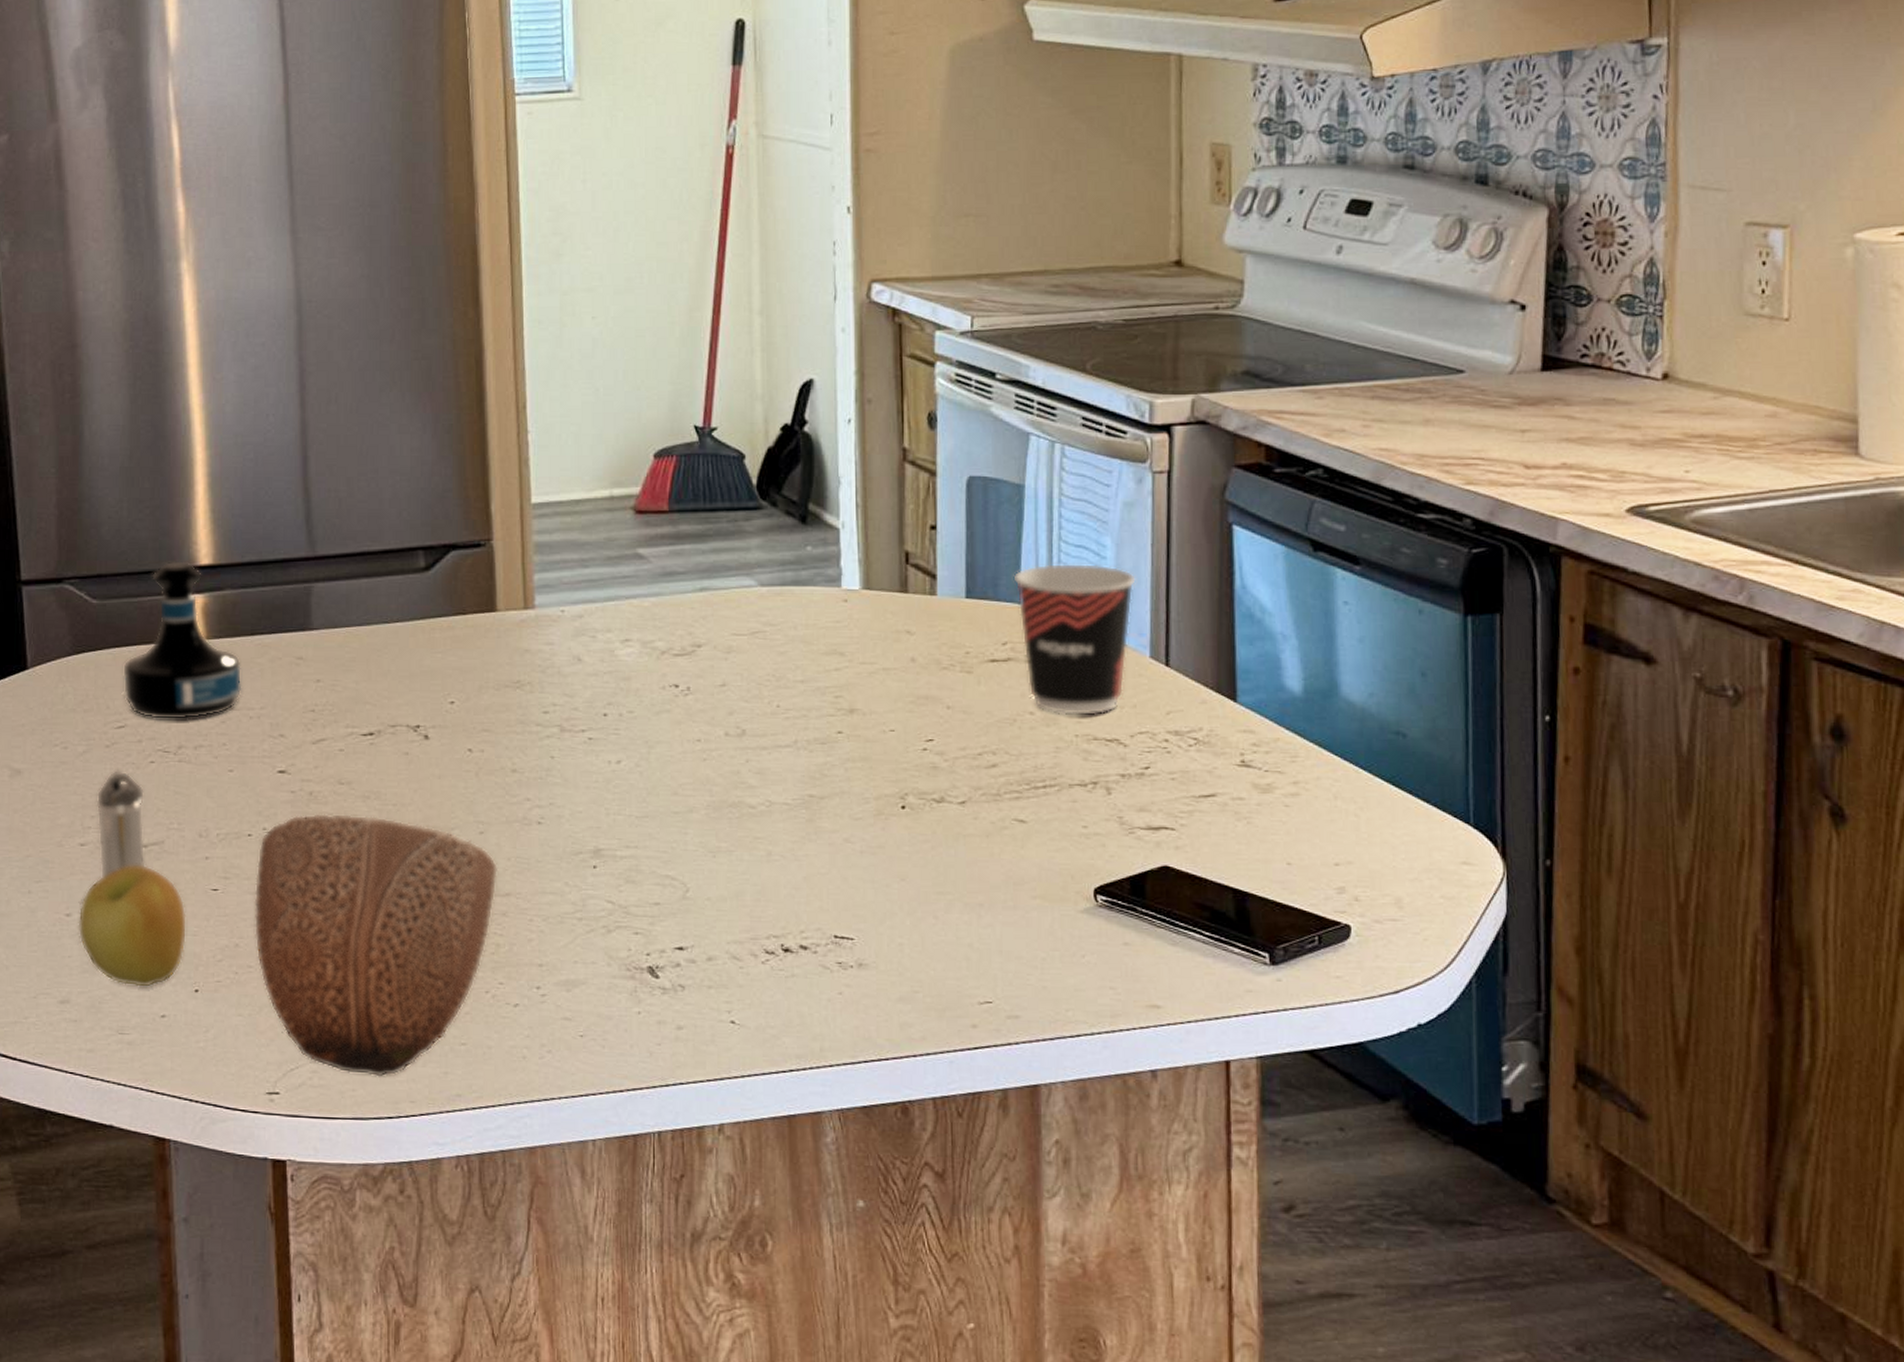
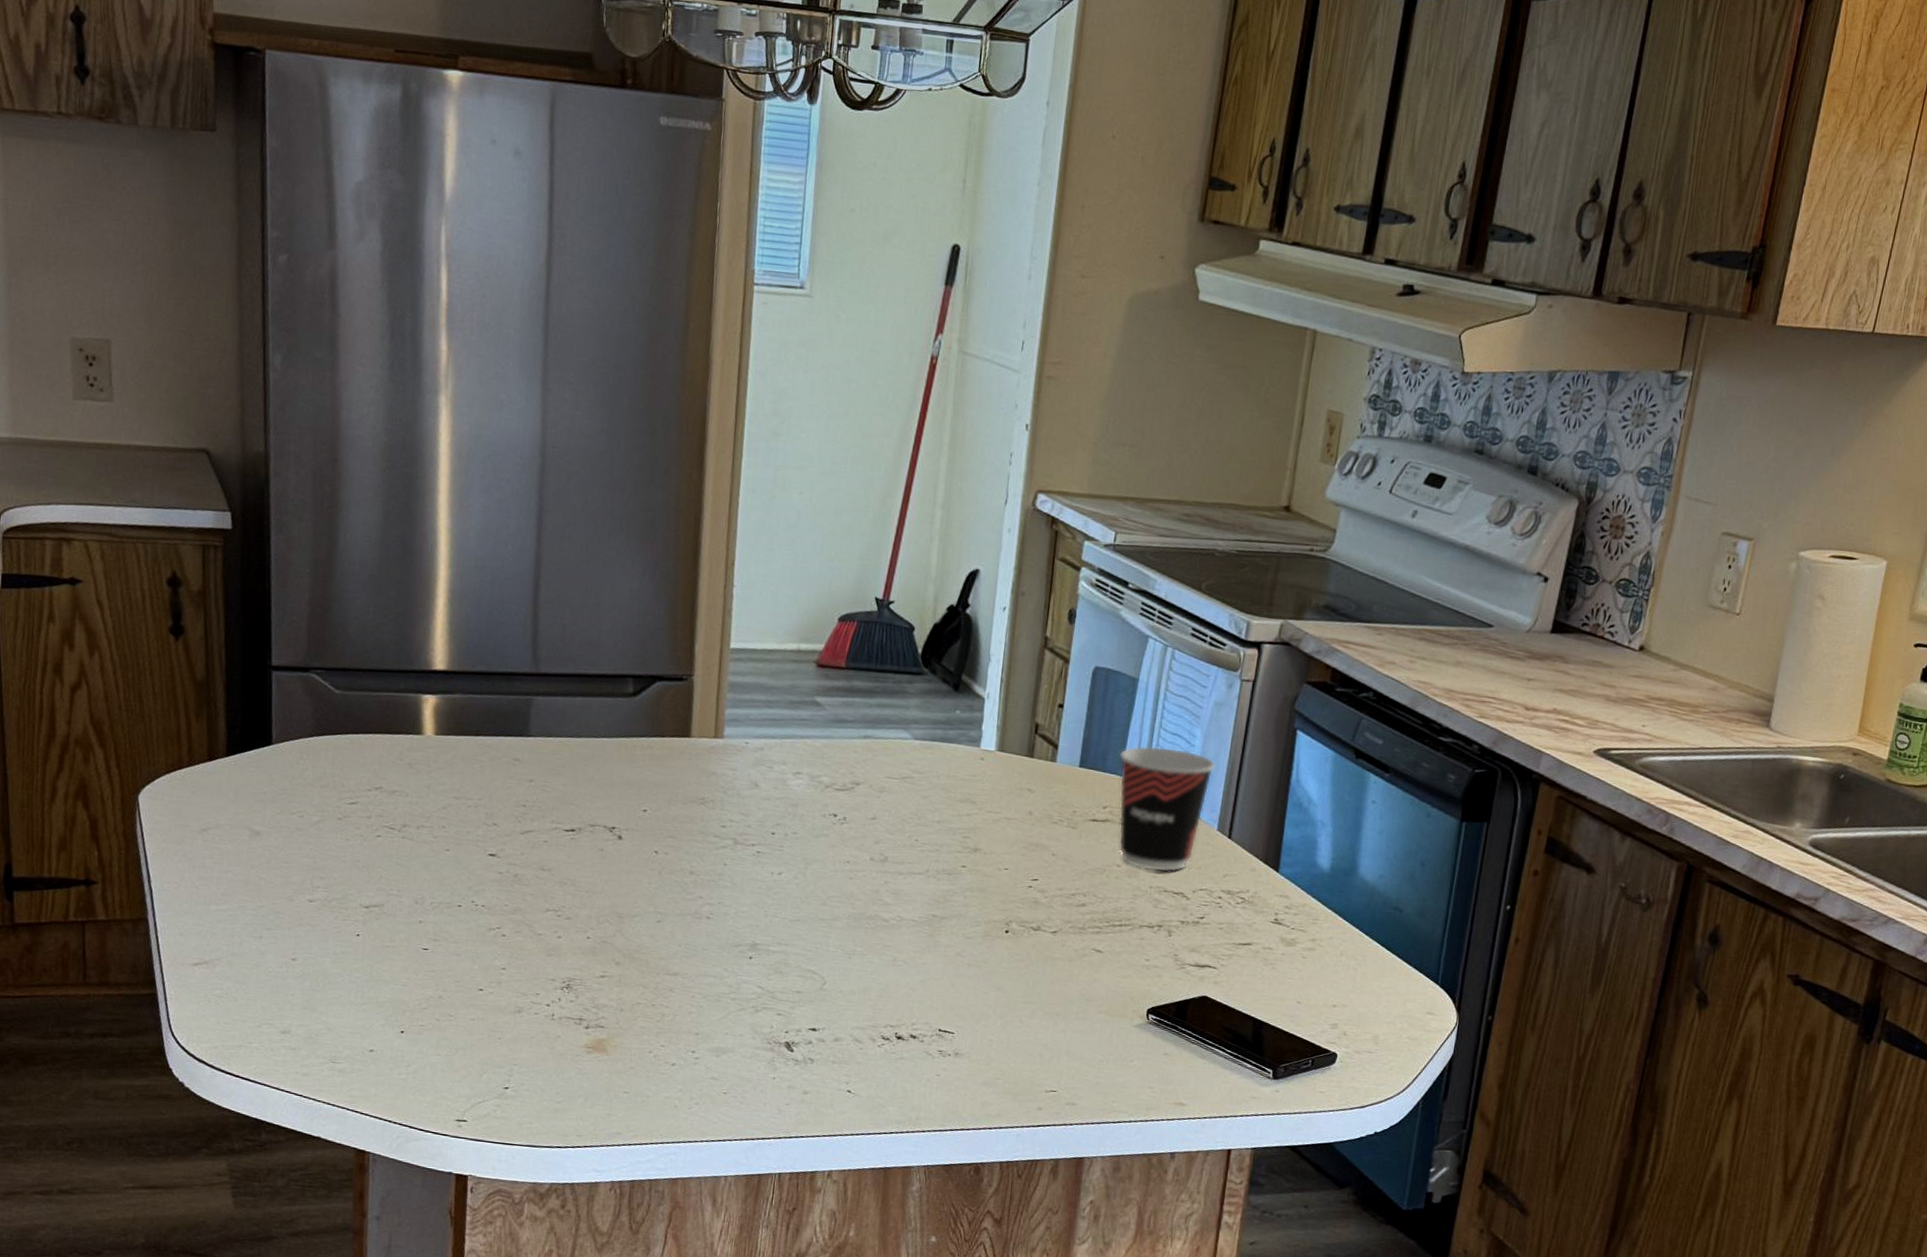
apple: present [78,865,188,988] -> none [301,922,399,1026]
shaker: present [96,770,147,878] -> none [324,840,370,931]
tequila bottle: present [123,561,242,721] -> none [357,663,465,803]
decorative bowl: present [253,812,499,1077] -> none [456,892,670,1114]

